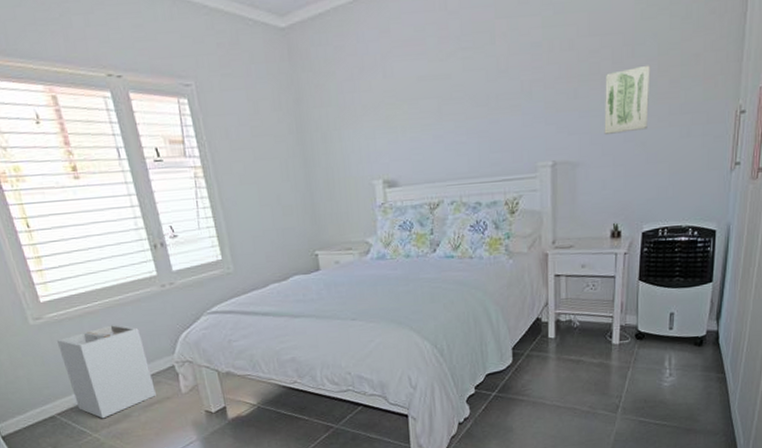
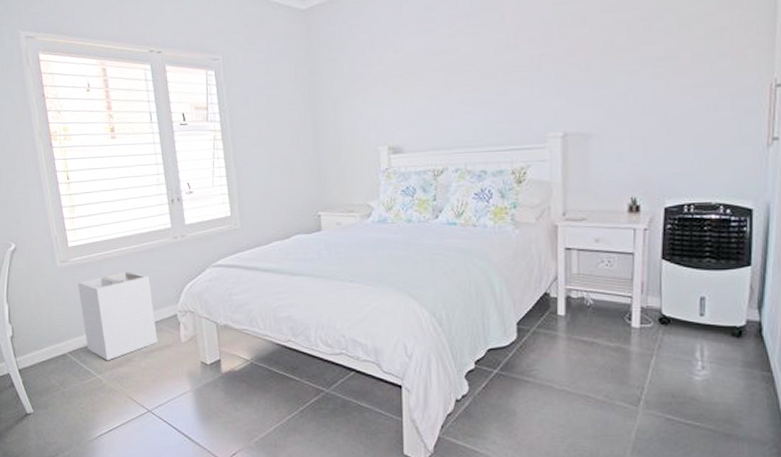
wall art: present [604,65,650,134] -> none [619,39,670,107]

